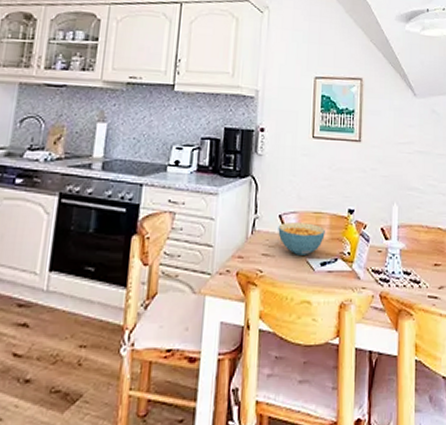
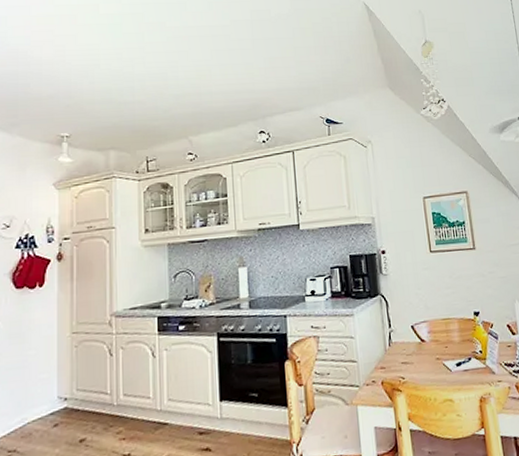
cereal bowl: present [278,222,325,255] -> none [412,329,456,360]

